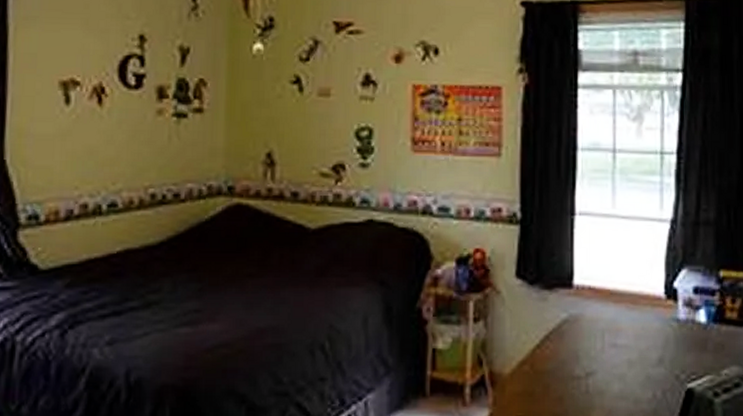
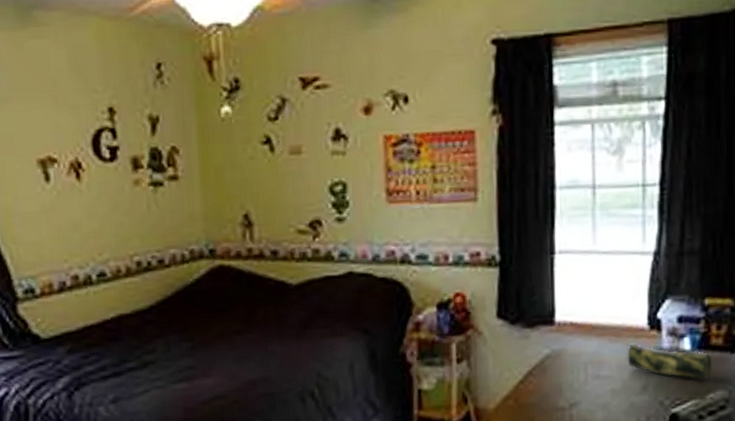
pencil case: none [644,312,727,354] -> present [627,343,713,379]

